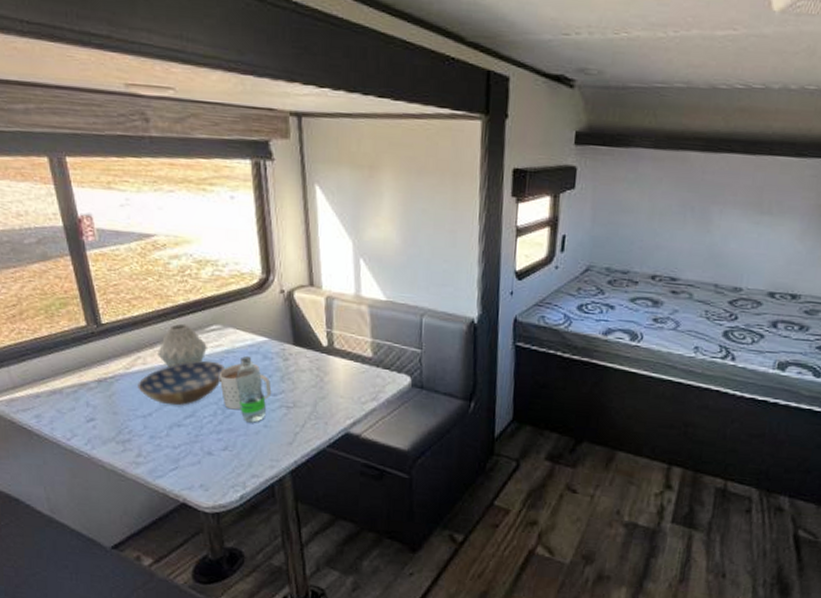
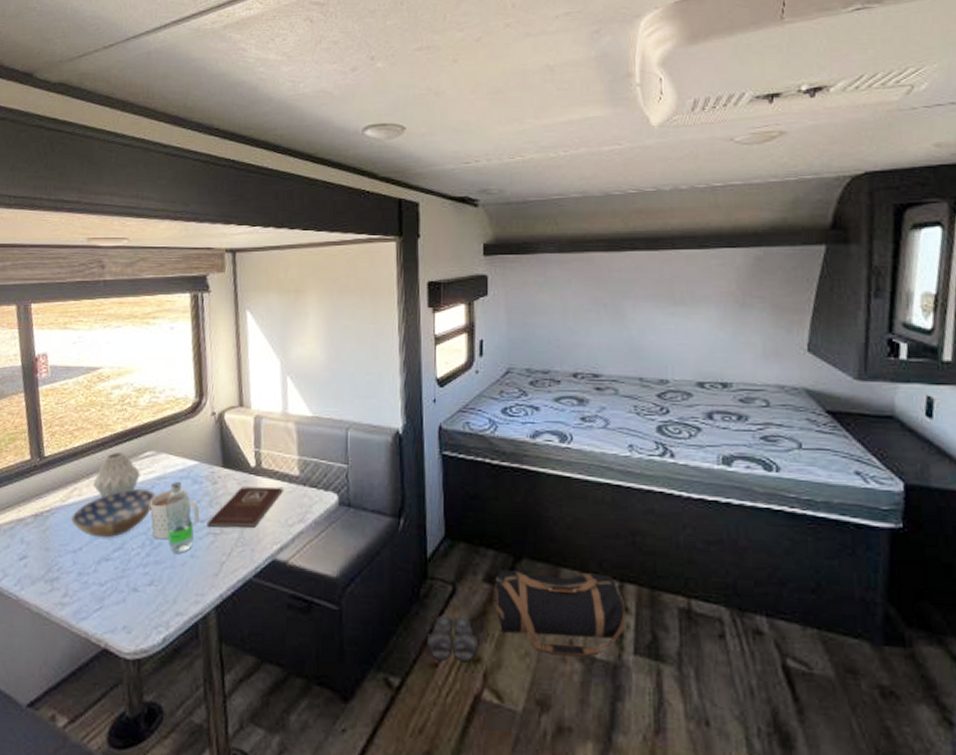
book: none [279,364,356,403] -> present [207,486,283,528]
slippers: none [490,486,536,525] -> present [428,615,477,663]
duffel bag: none [552,450,670,524] -> present [494,570,626,658]

